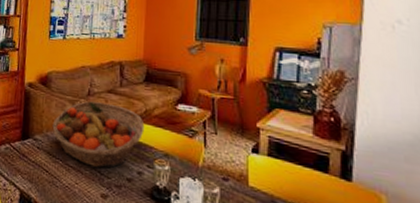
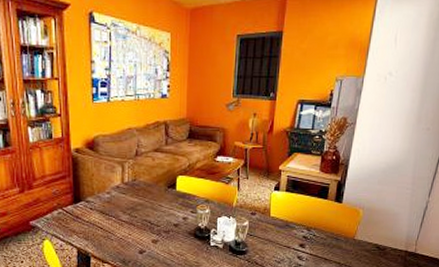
fruit basket: present [52,101,145,168] -> none [103,161,188,218]

